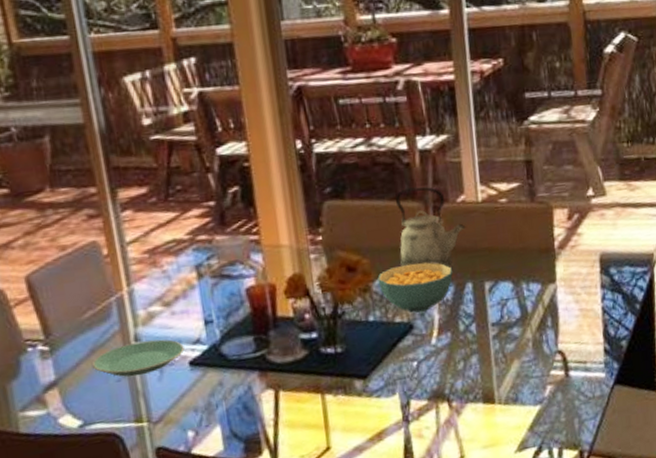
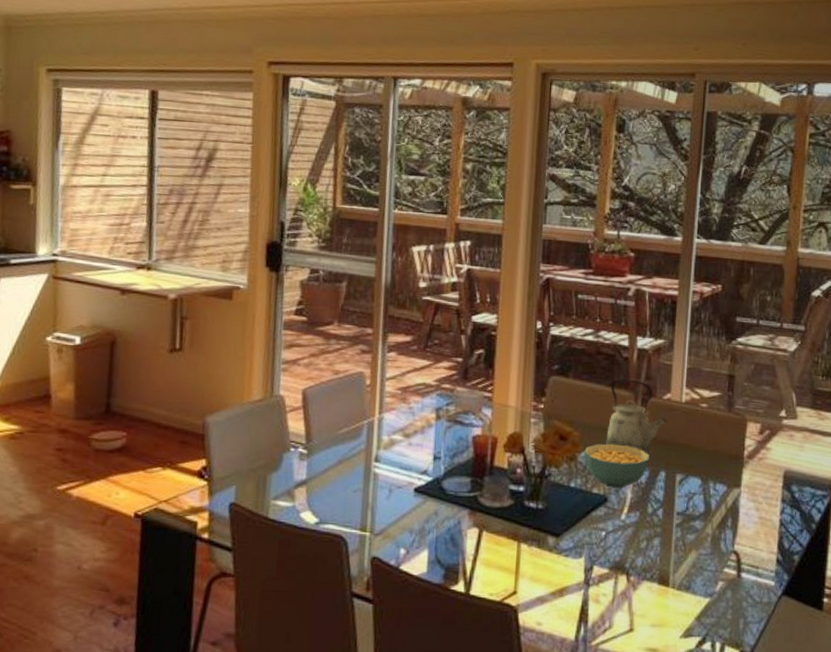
plate: present [91,339,185,377] -> none [337,462,413,491]

